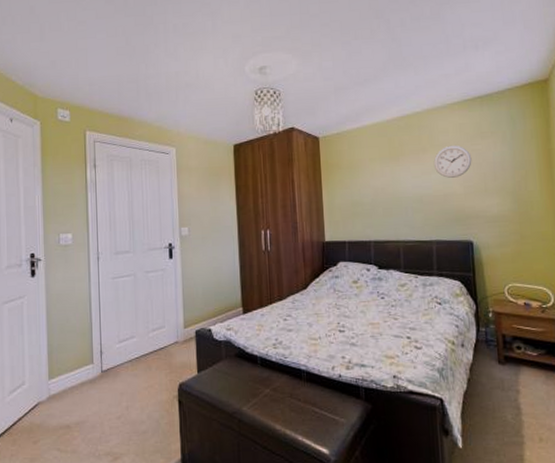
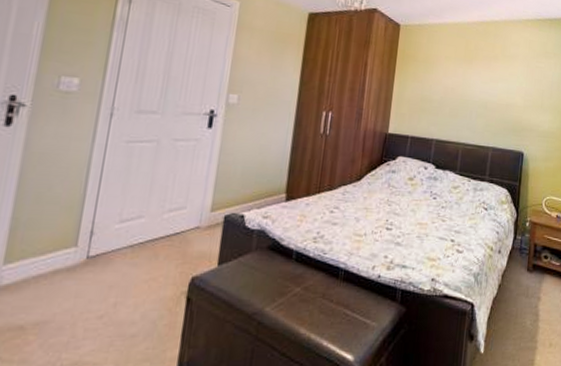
wall clock: present [433,145,472,178] -> none [501,58,535,90]

